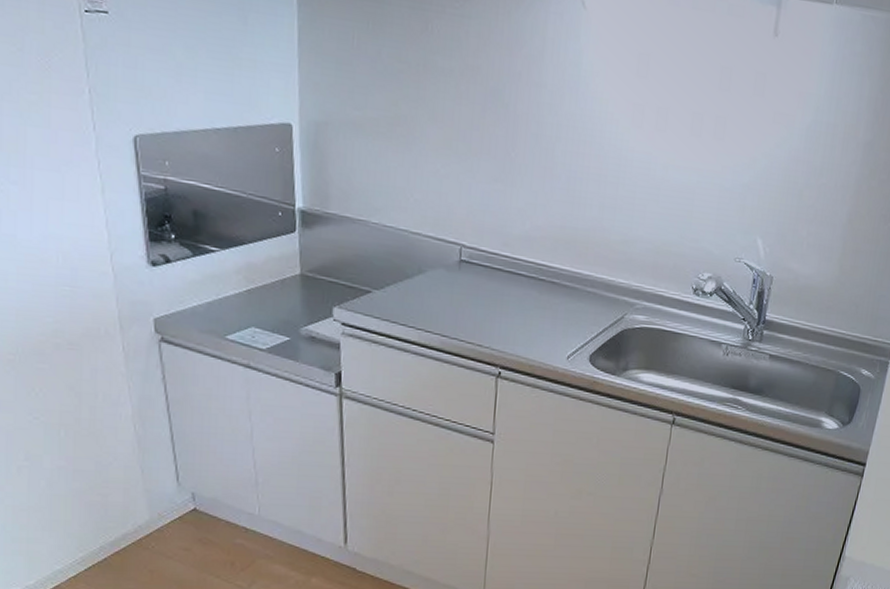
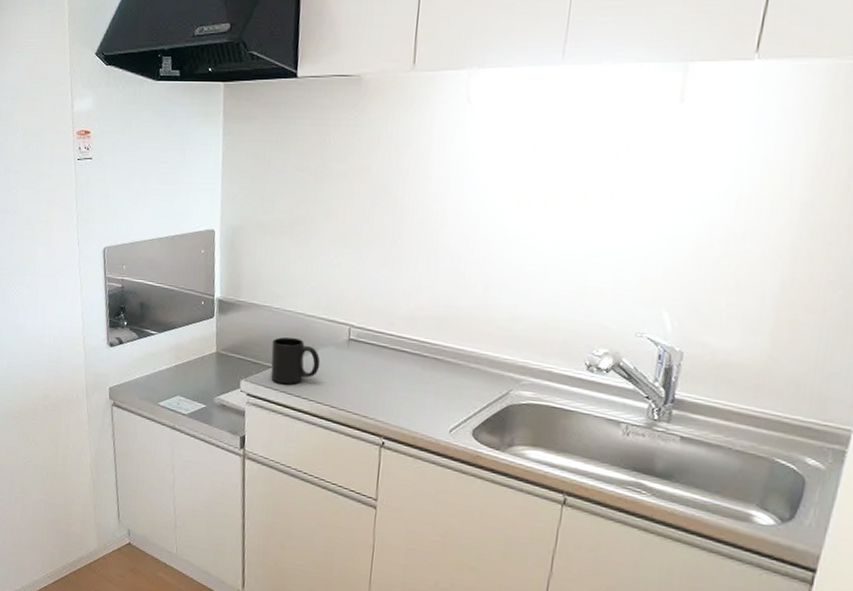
mug: none [370,257,429,312] -> present [270,337,321,385]

